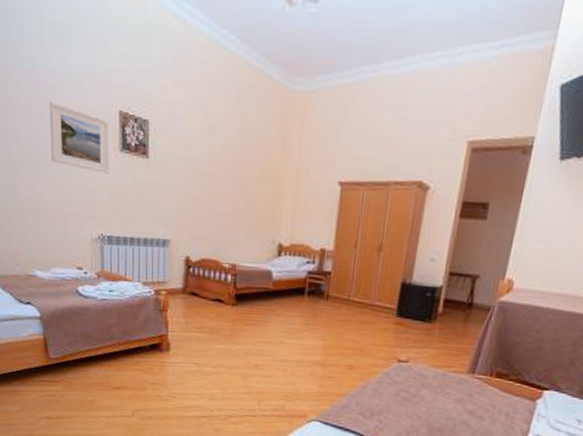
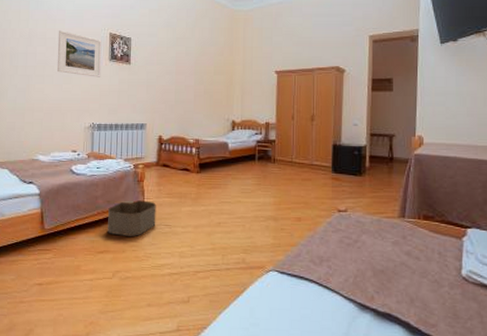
basket: none [125,333,183,374] -> present [108,200,156,237]

